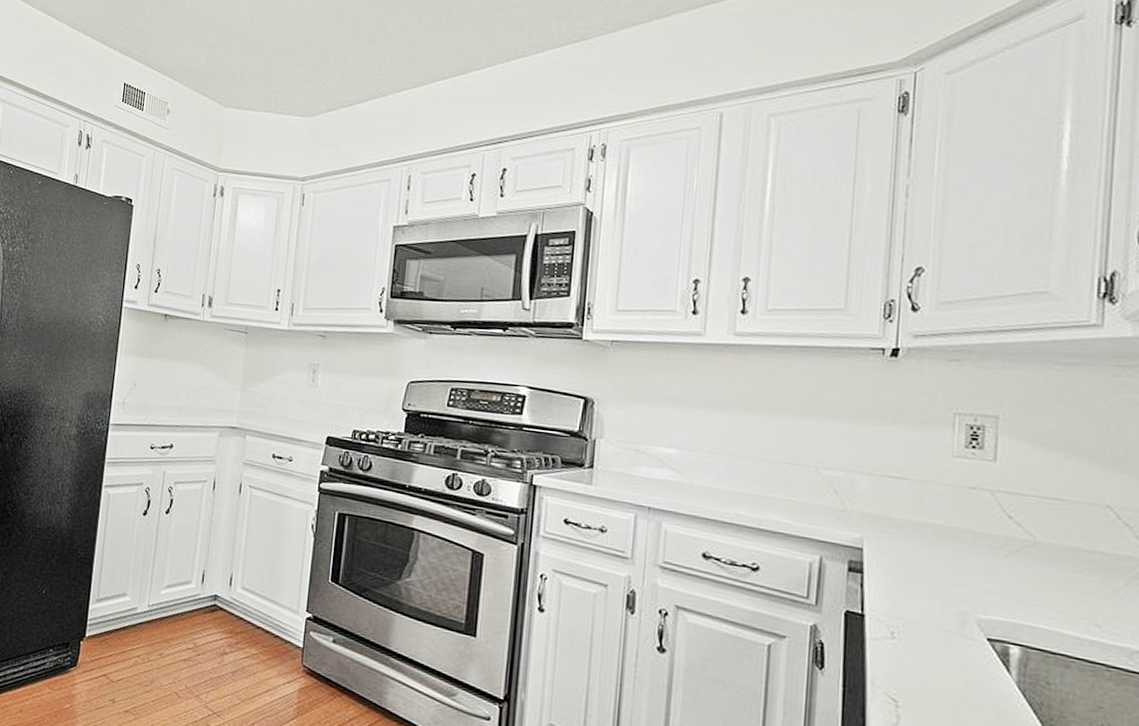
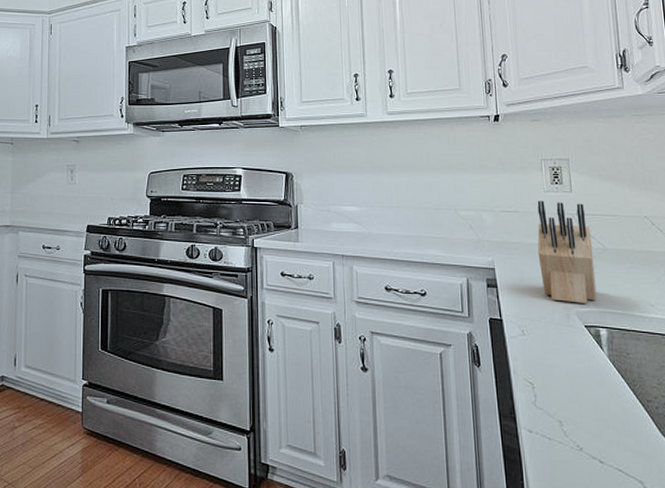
knife block: none [930,467,1018,610] -> present [537,201,597,304]

